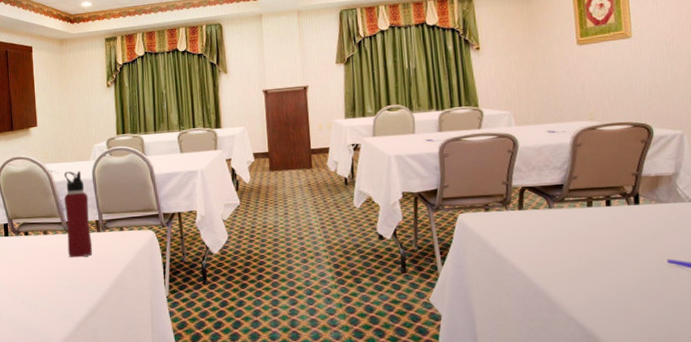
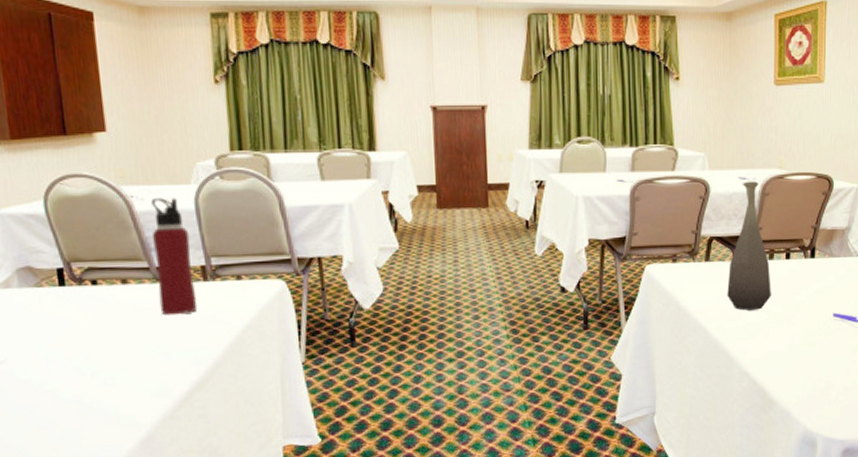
bottle: none [544,133,593,256] -> present [727,181,771,311]

